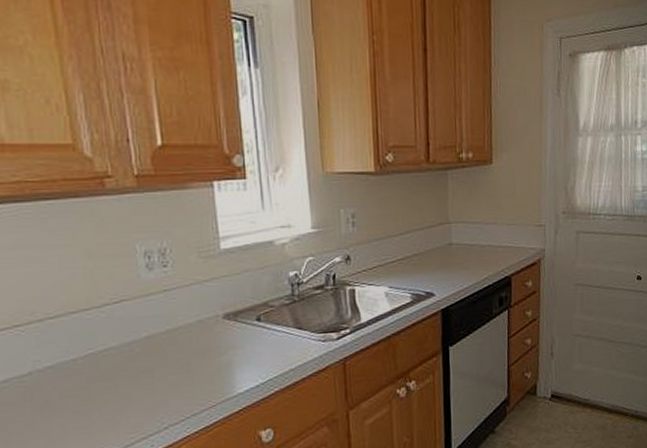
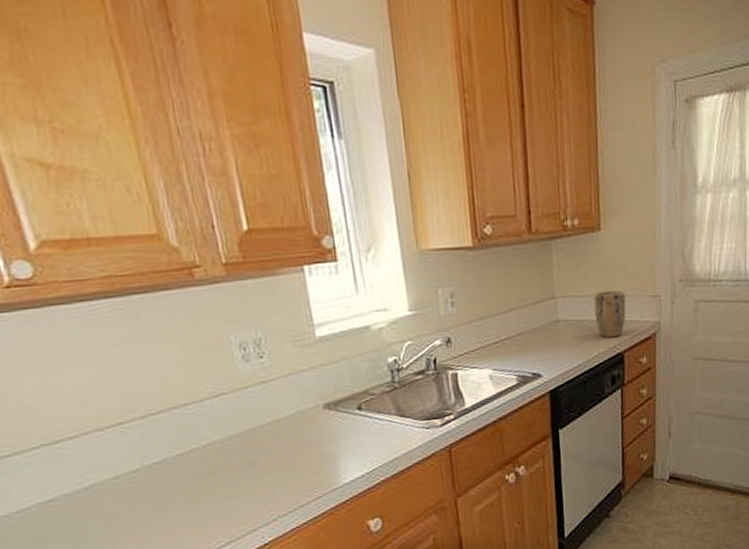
plant pot: none [484,219,514,262] -> present [593,290,626,338]

